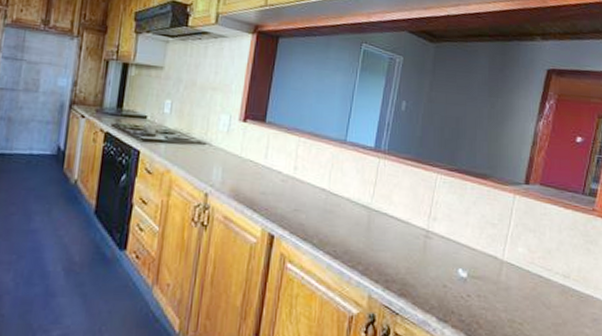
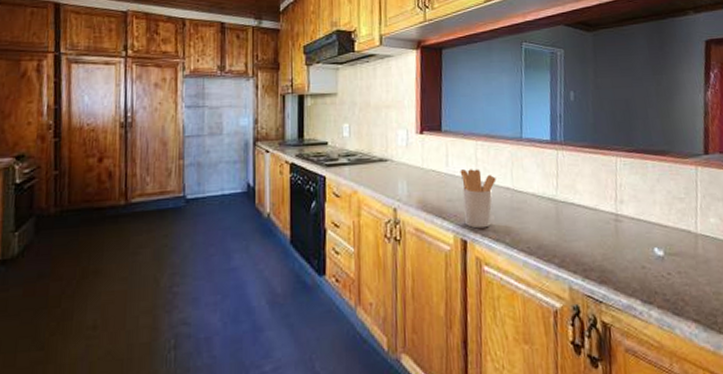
utensil holder: none [274,164,314,226] -> present [460,169,496,229]

